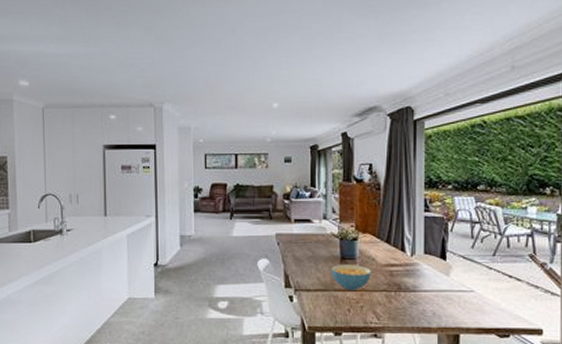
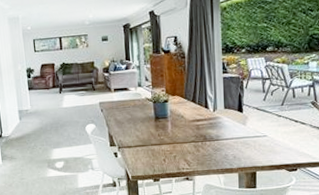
cereal bowl: present [331,265,371,290] -> none [147,122,181,144]

